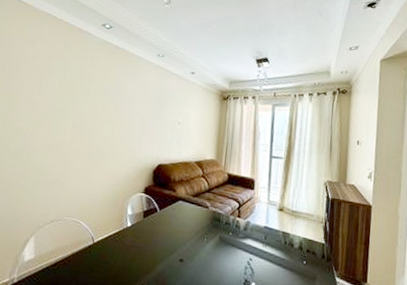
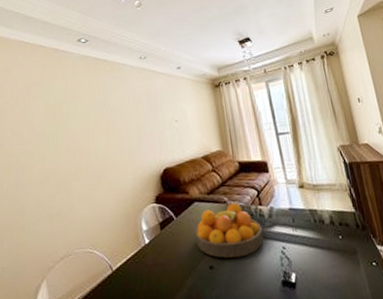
fruit bowl: none [173,209,236,258] -> present [195,203,264,258]

